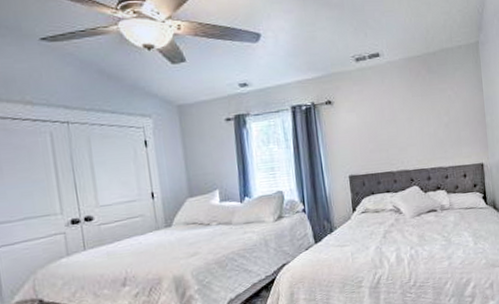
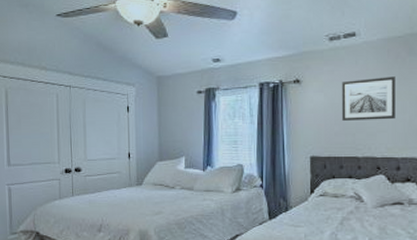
wall art: none [372,93,422,138] -> present [342,76,395,121]

